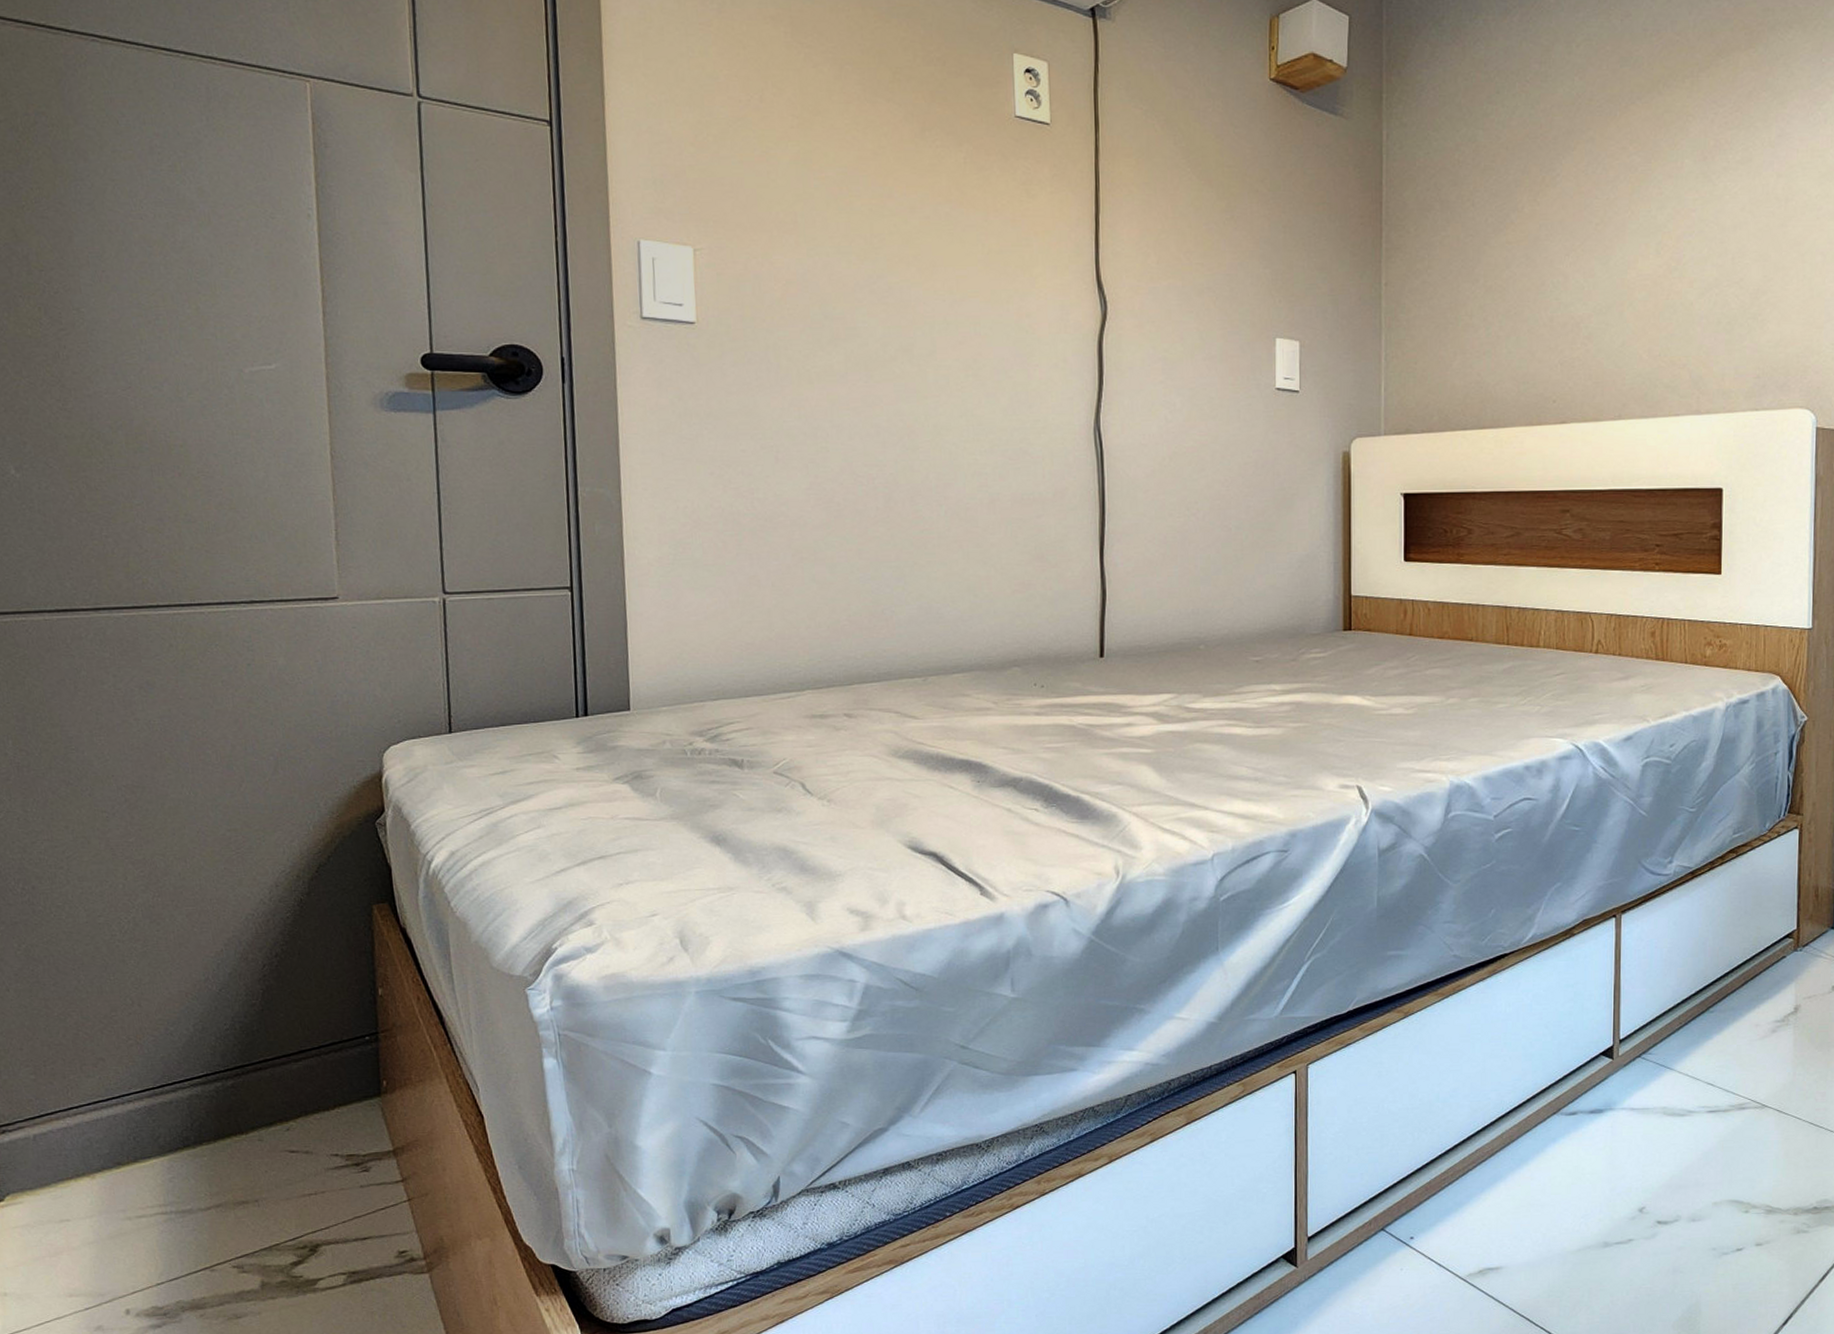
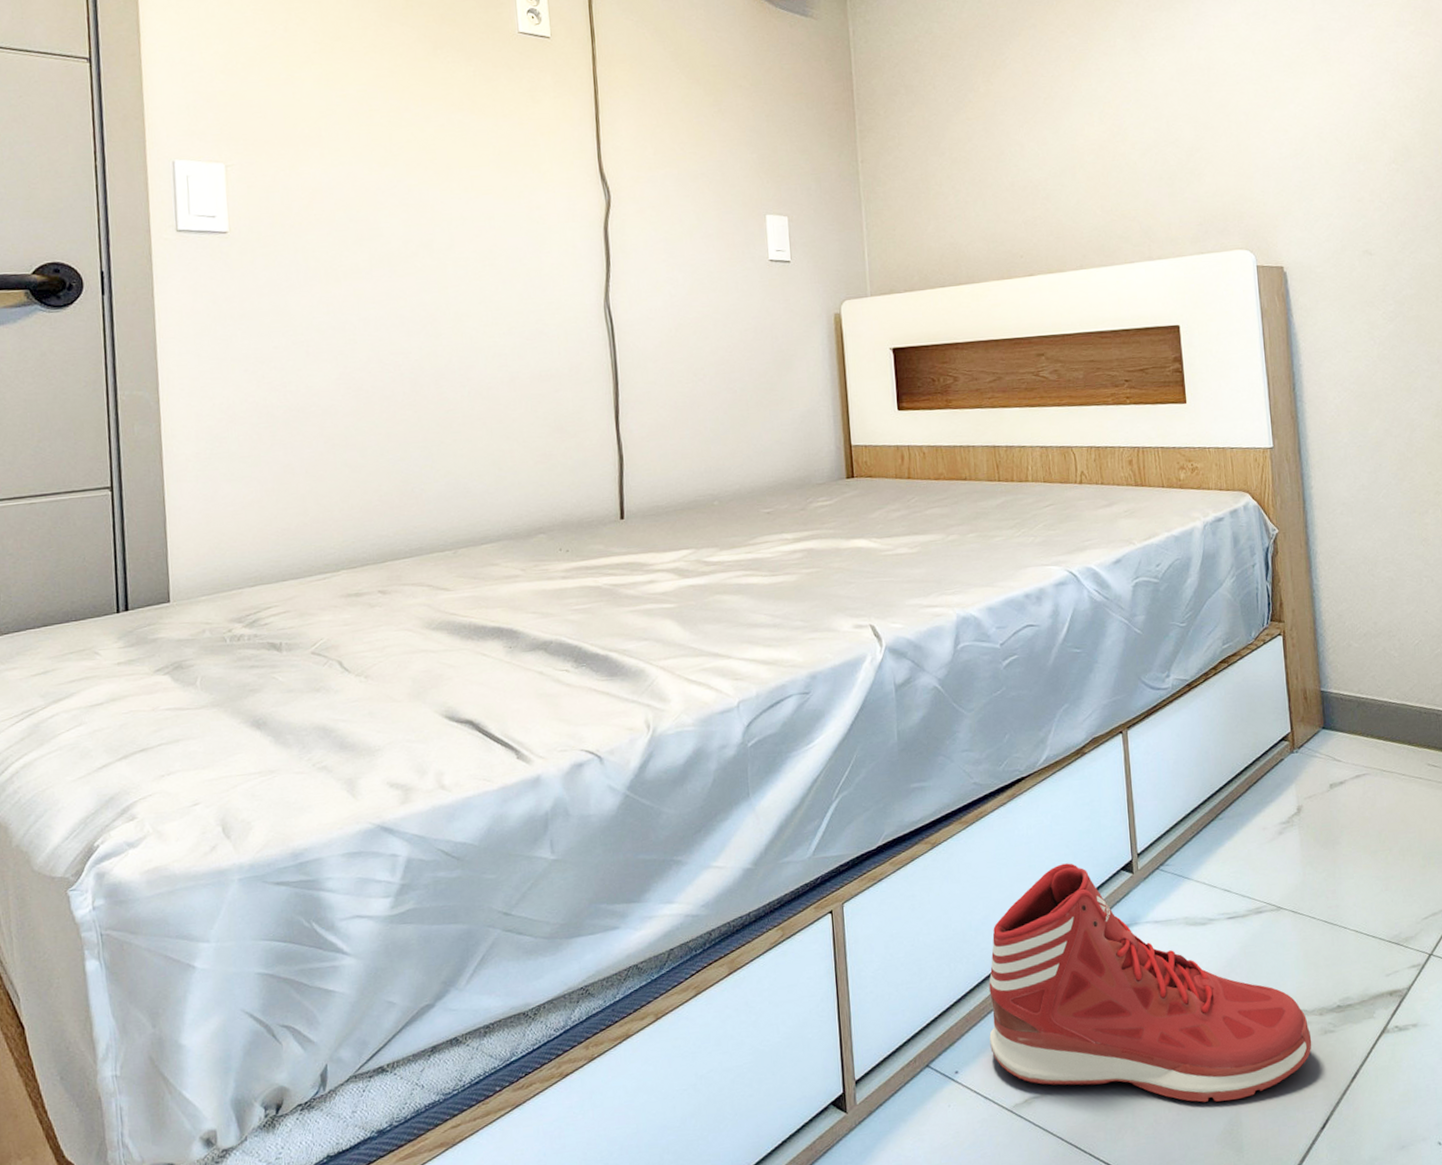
sneaker: none [1448,1043,1783,1289] -> present [989,863,1312,1102]

